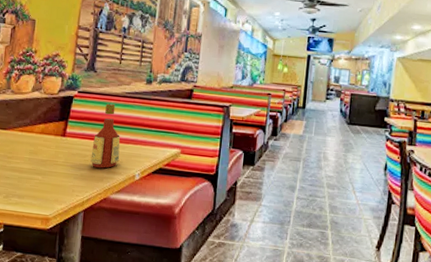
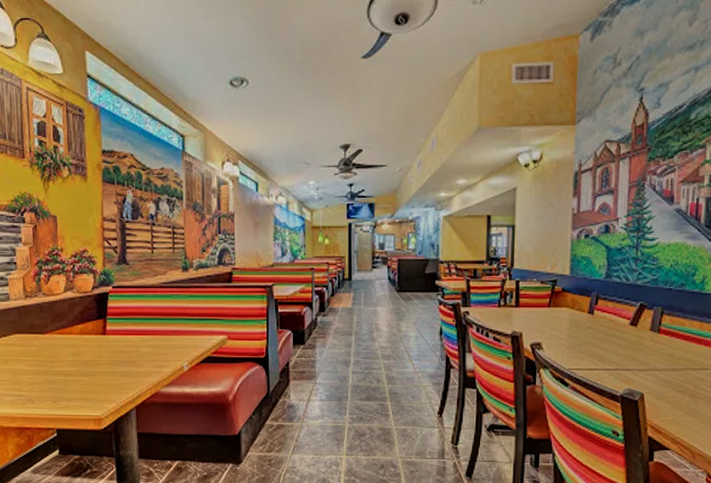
bottle: present [90,103,120,168] -> none [135,296,165,363]

